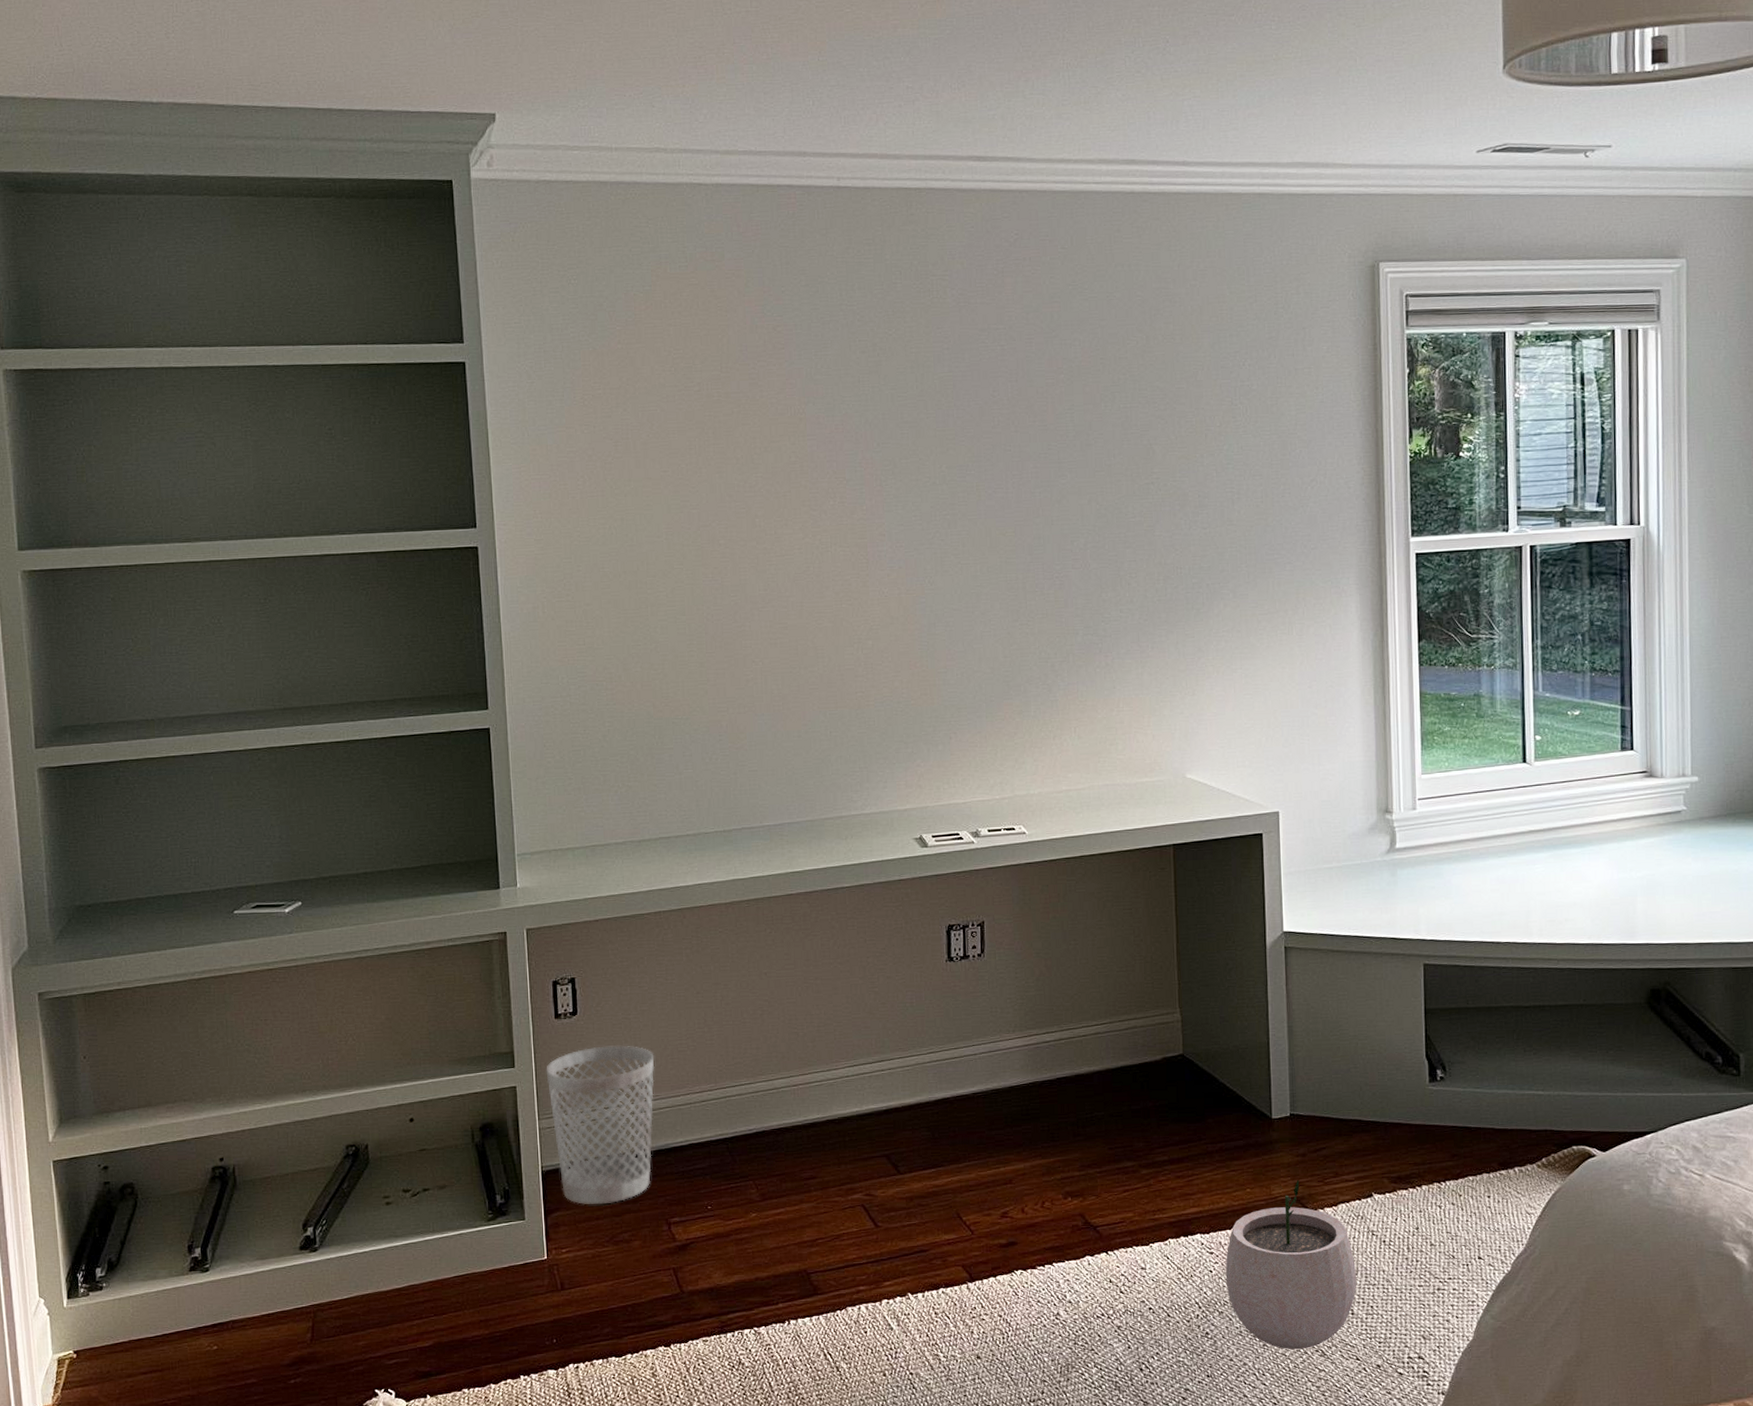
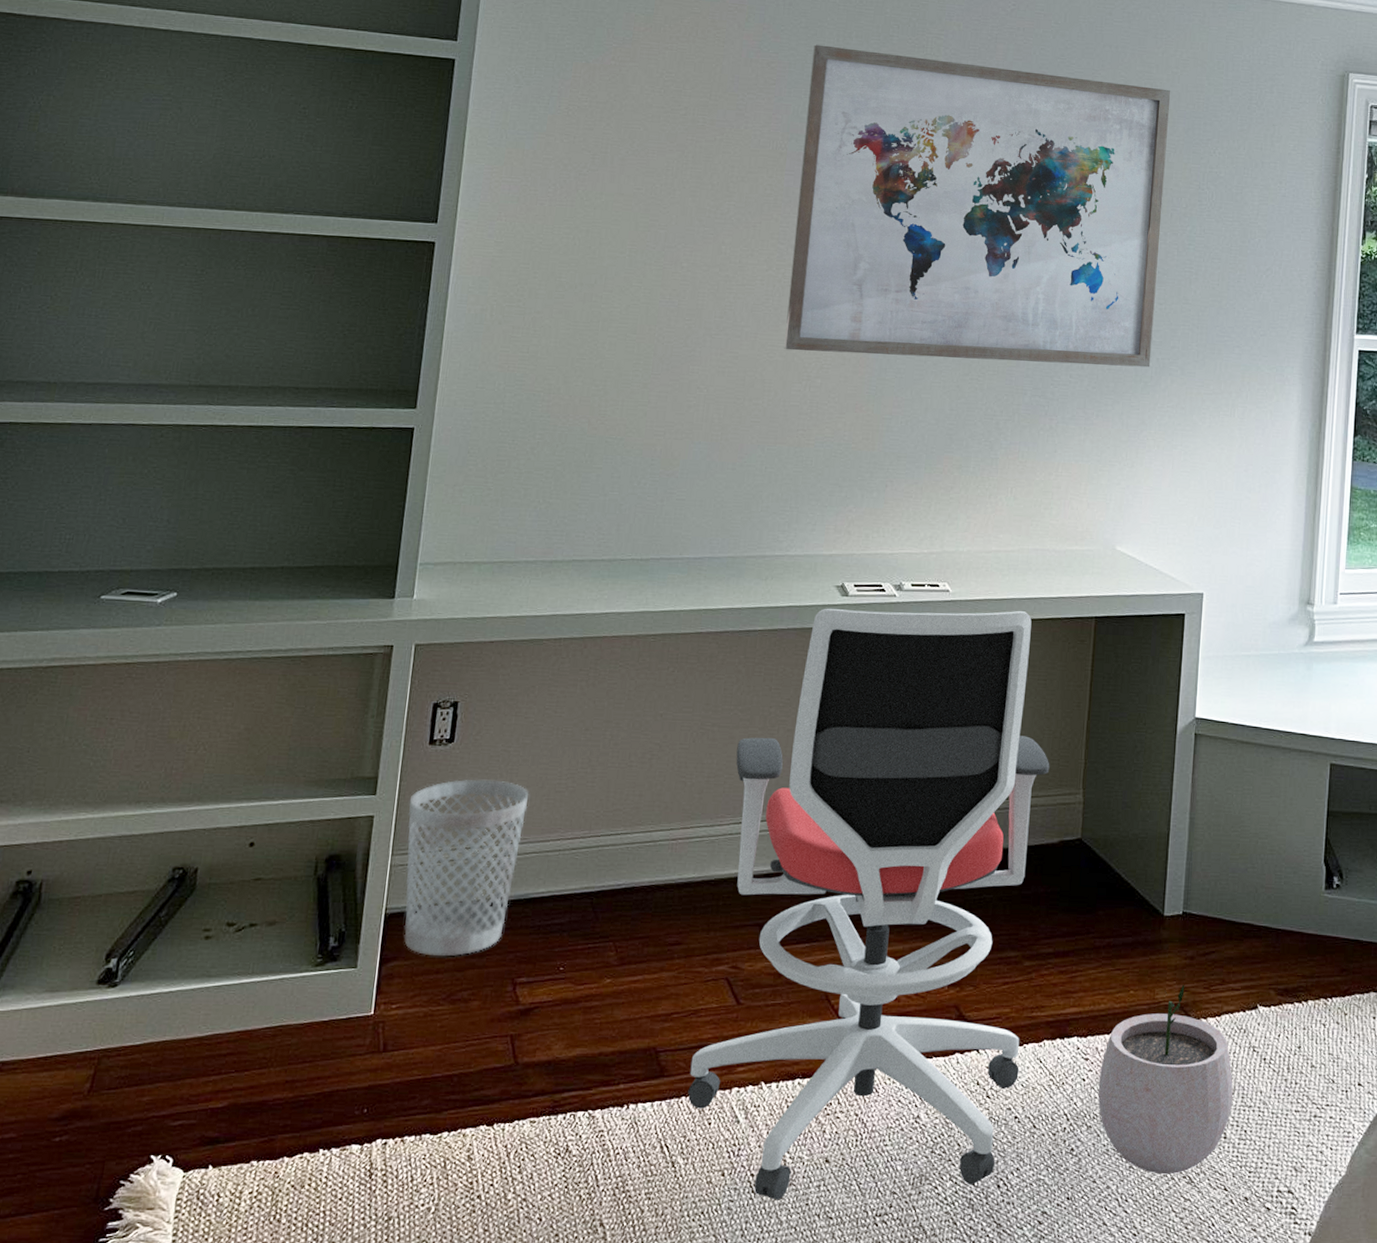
wall art: none [817,301,1201,615] -> present [784,44,1171,368]
office chair: none [840,846,1148,1394] -> present [687,608,1050,1200]

